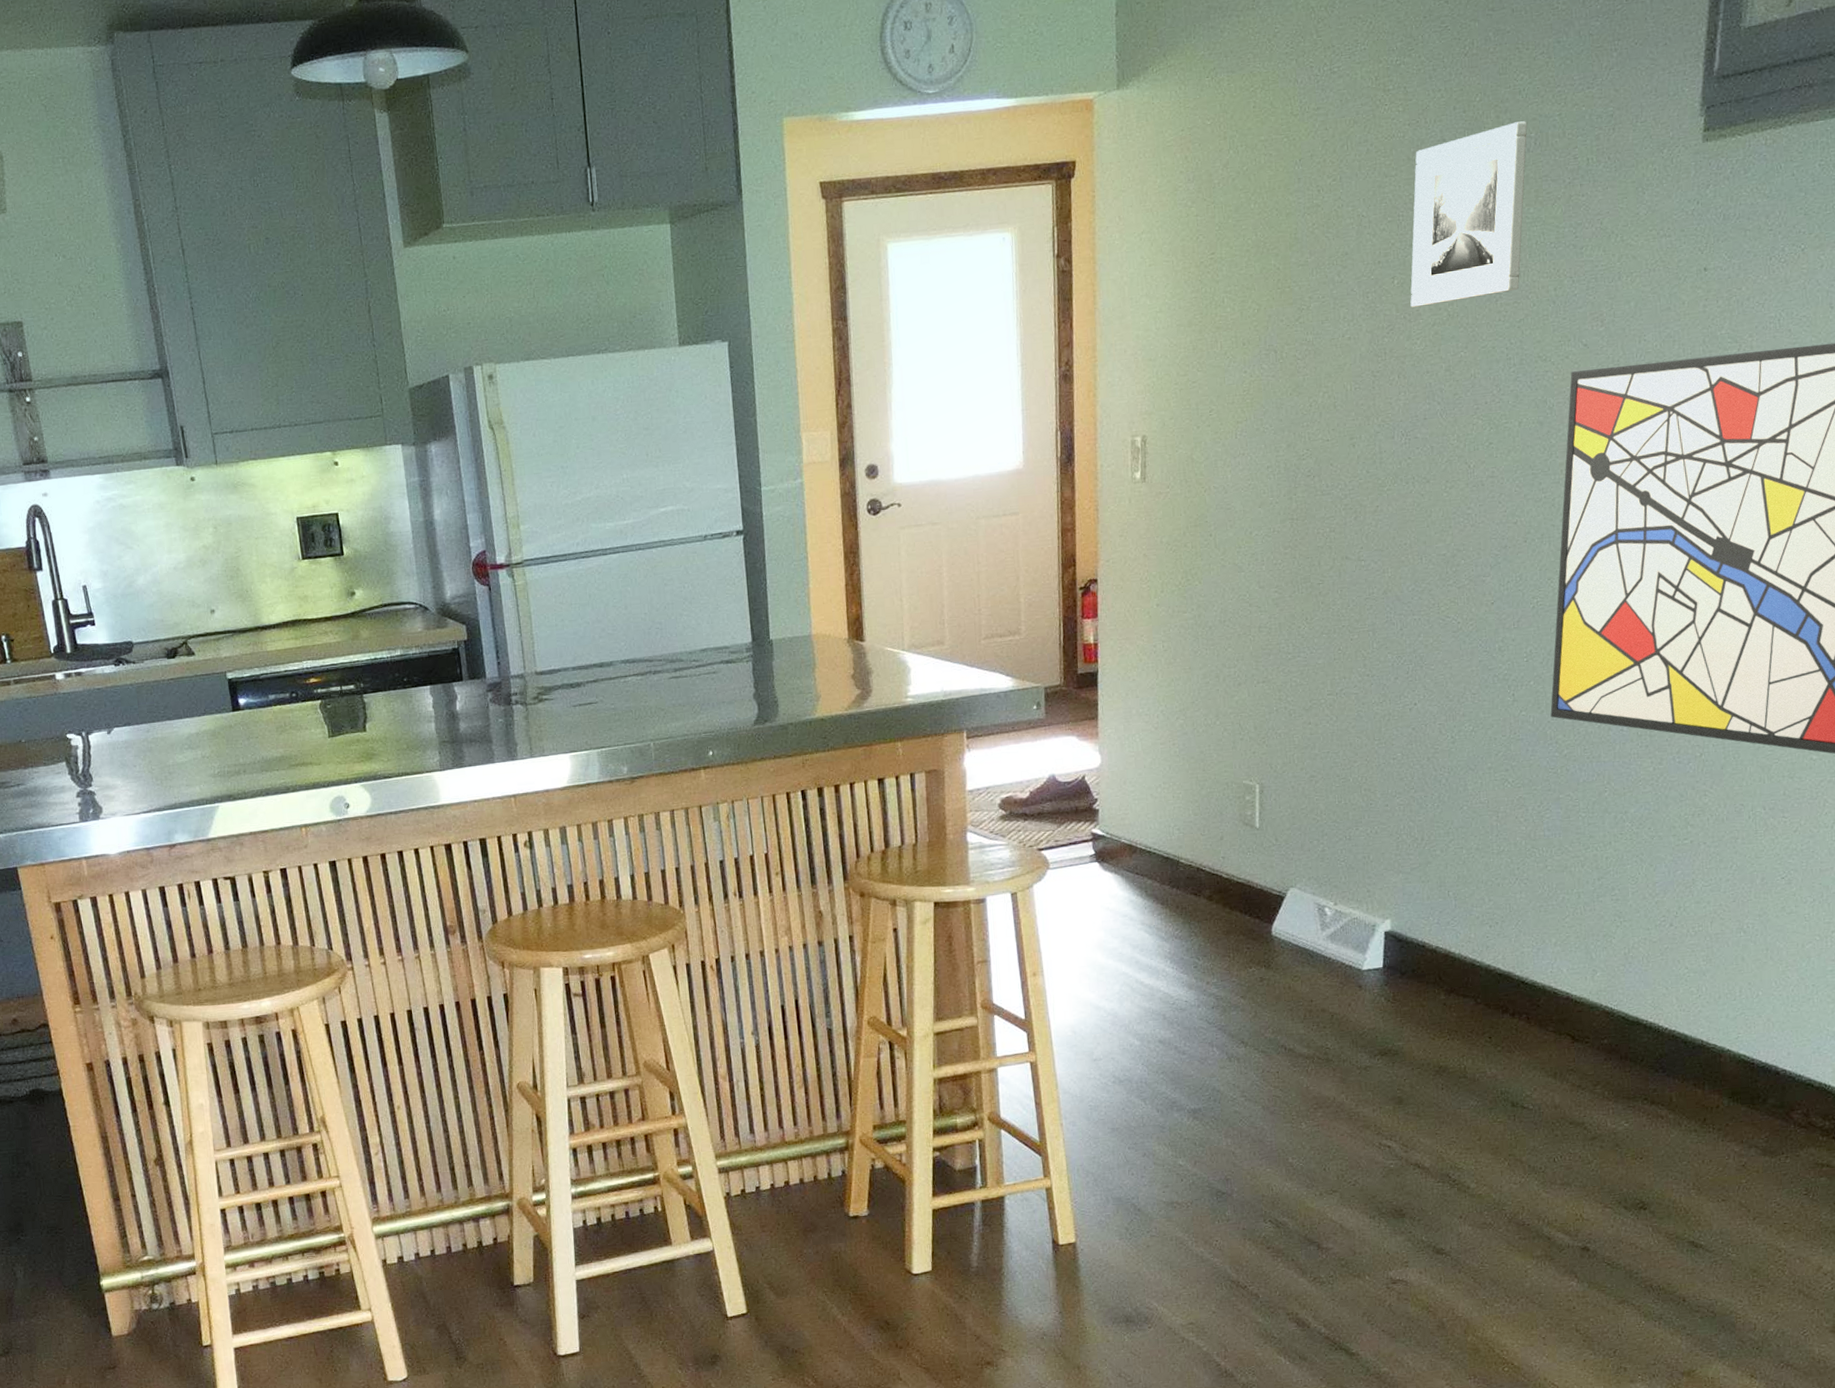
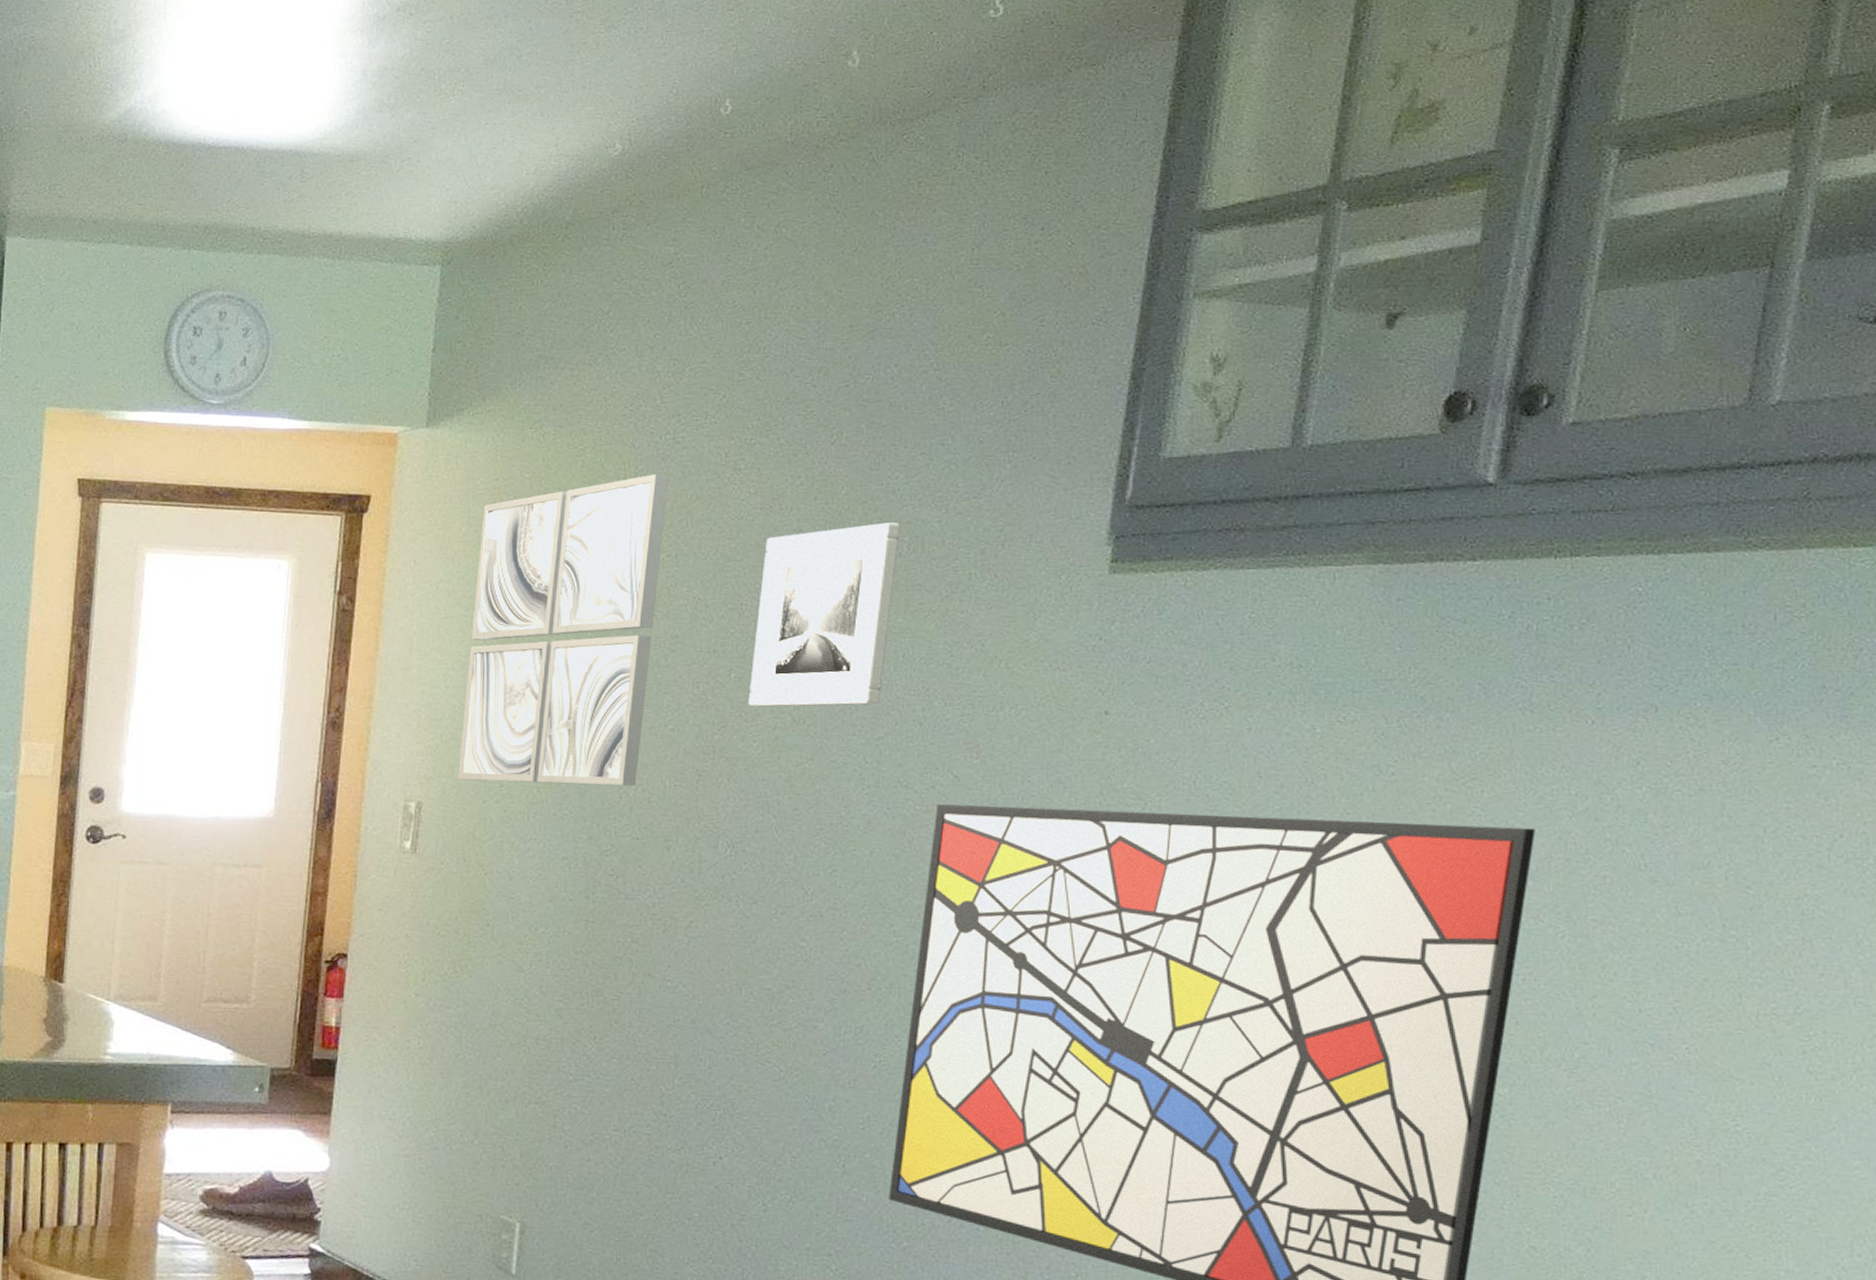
wall art: none [1173,104,1330,411] -> present [458,474,669,786]

